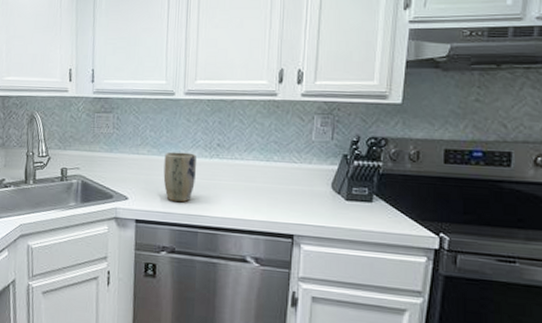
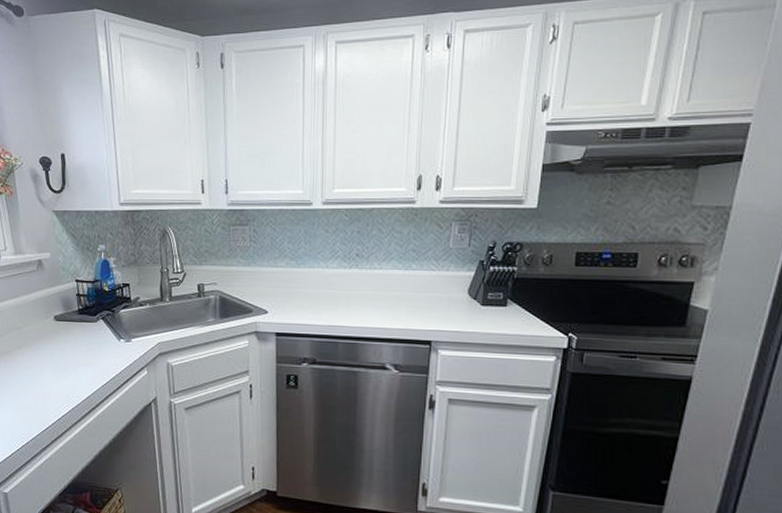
plant pot: present [163,152,196,203] -> none [303,263,335,314]

